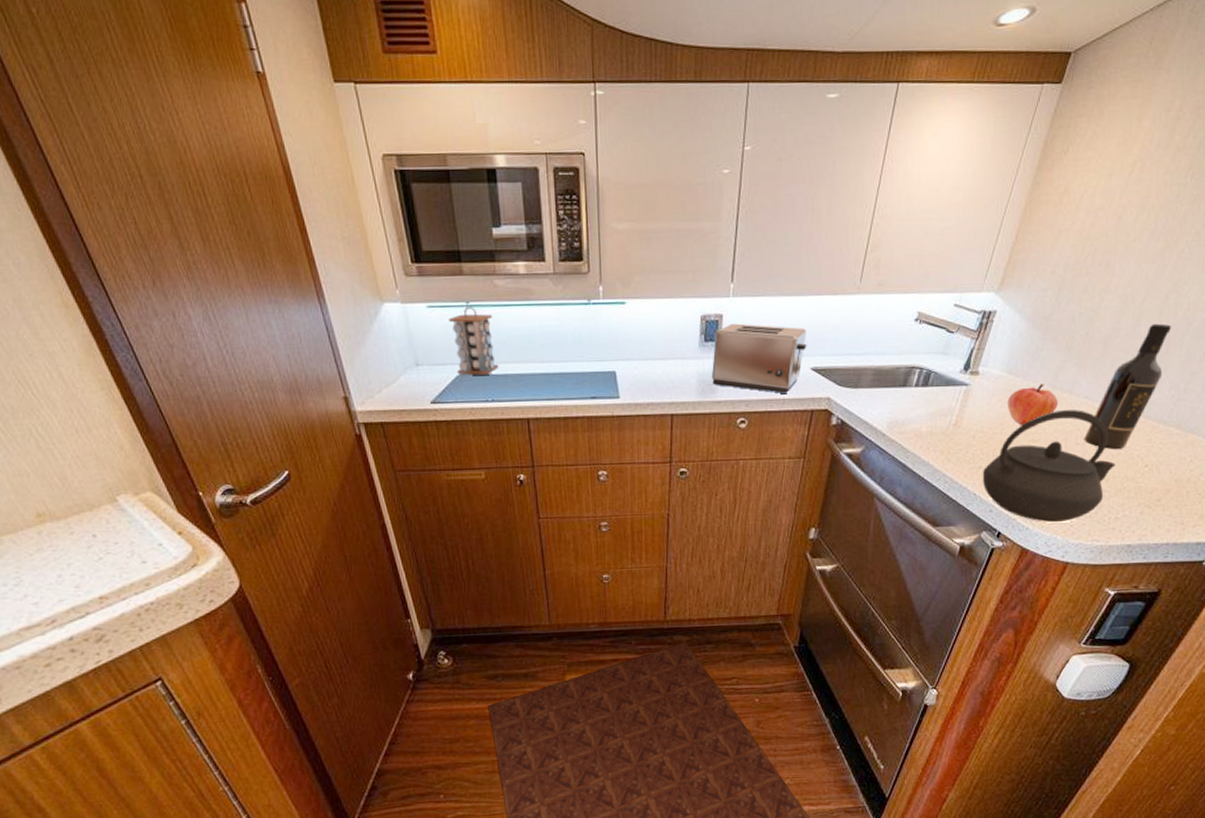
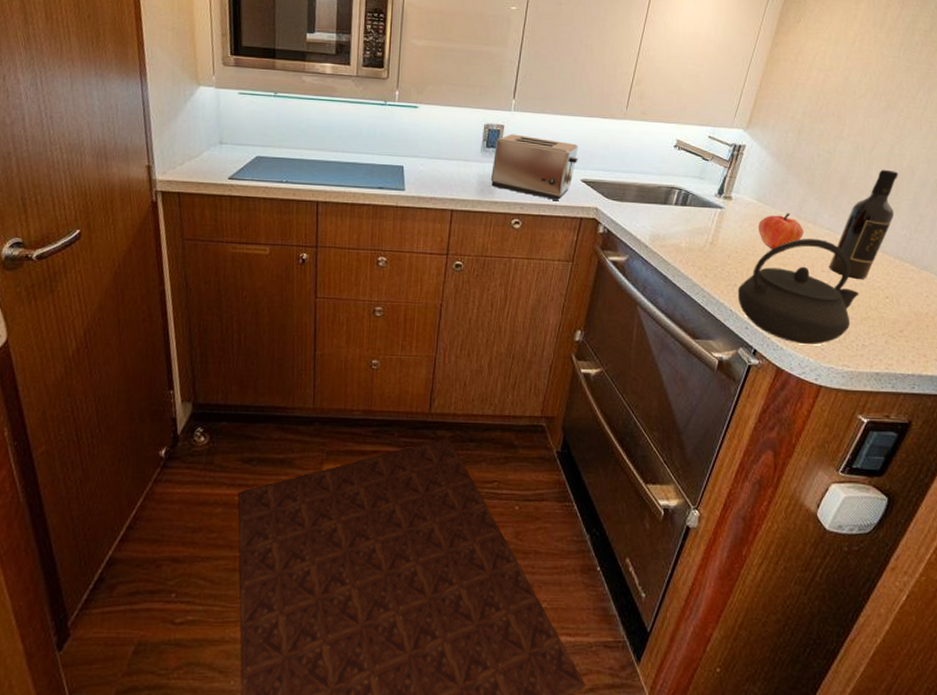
spice rack: present [449,306,499,375] -> none [257,96,297,158]

